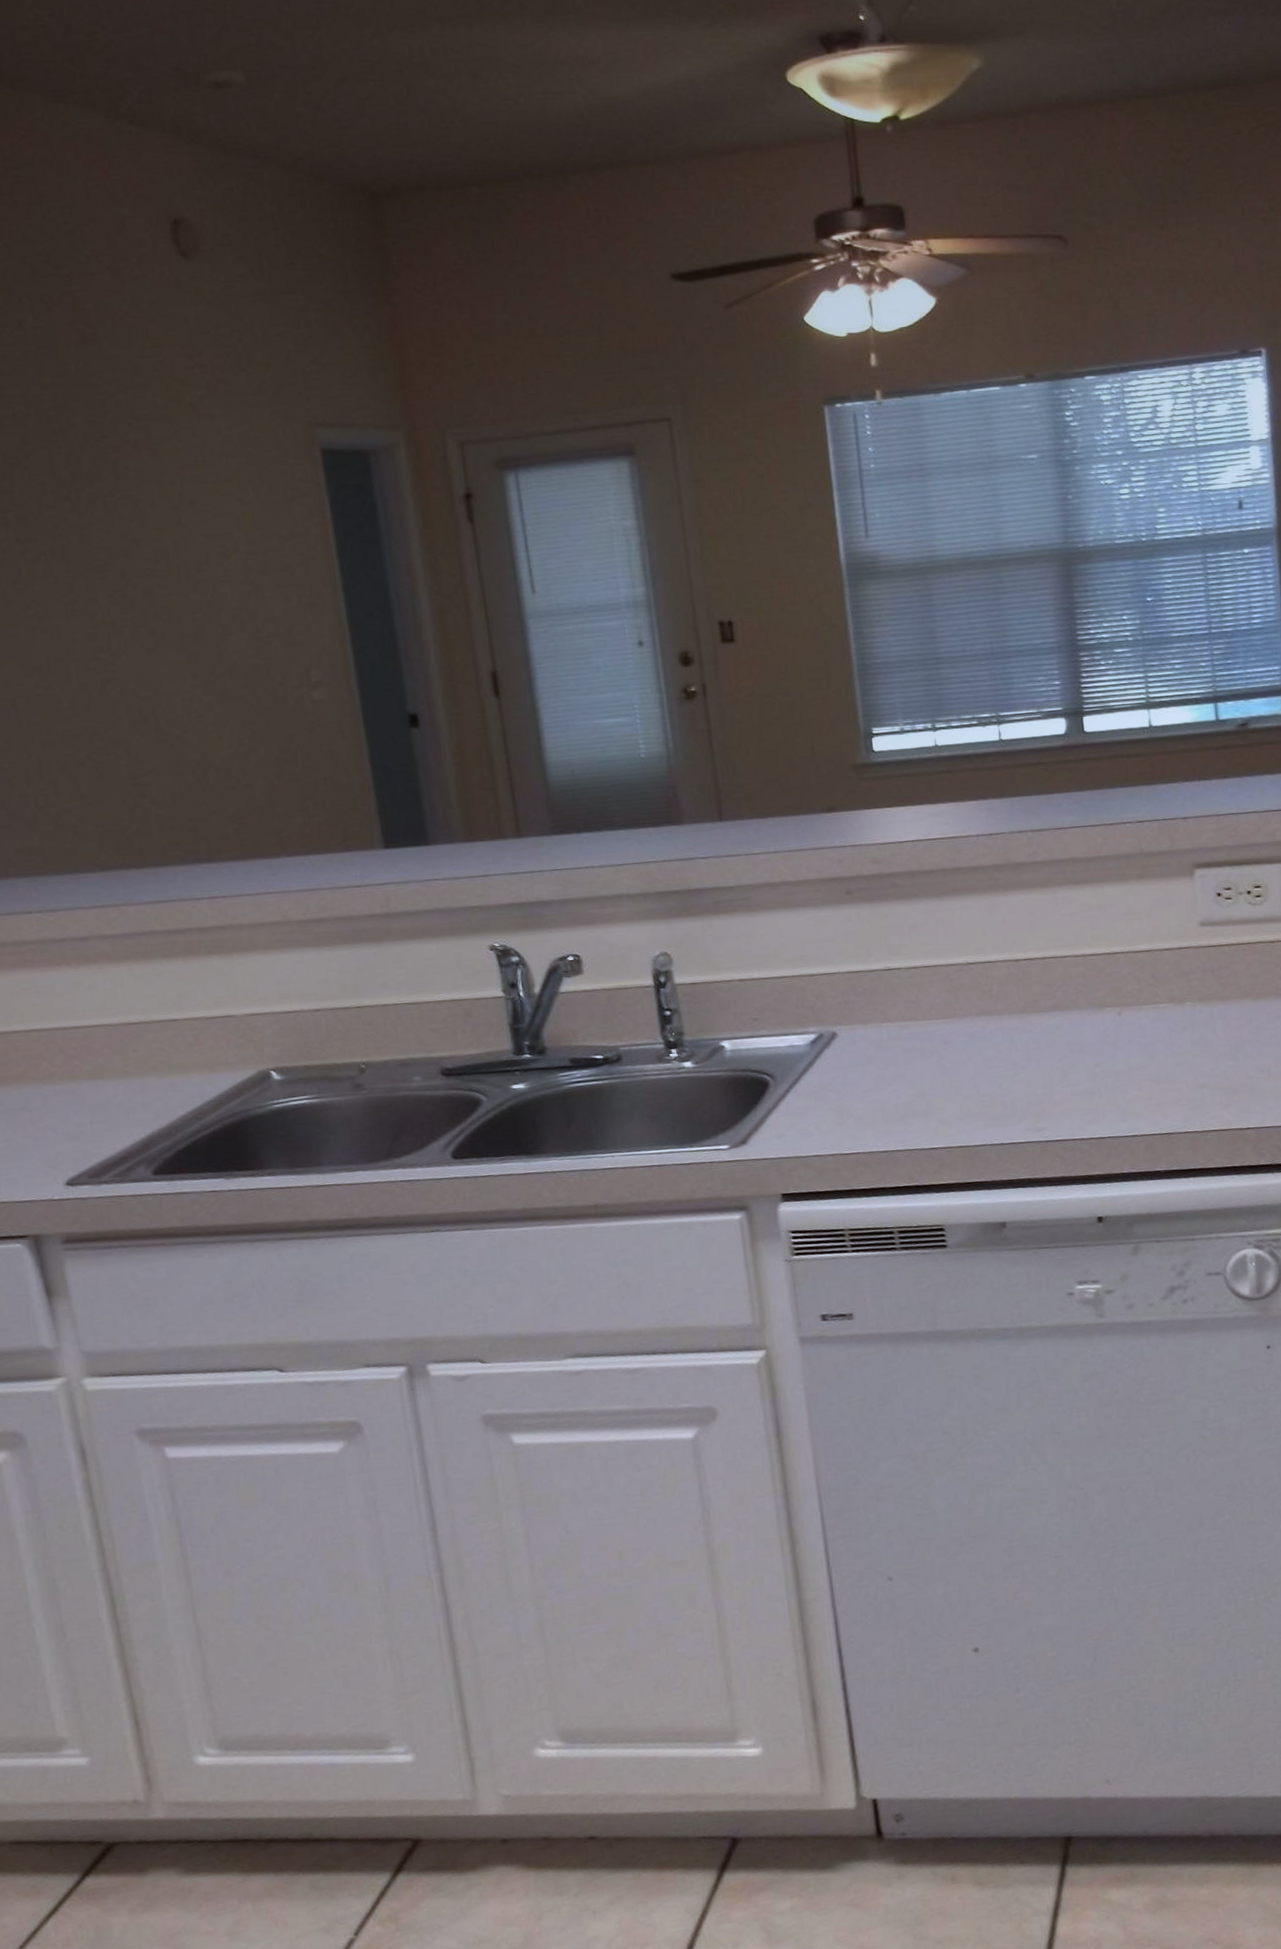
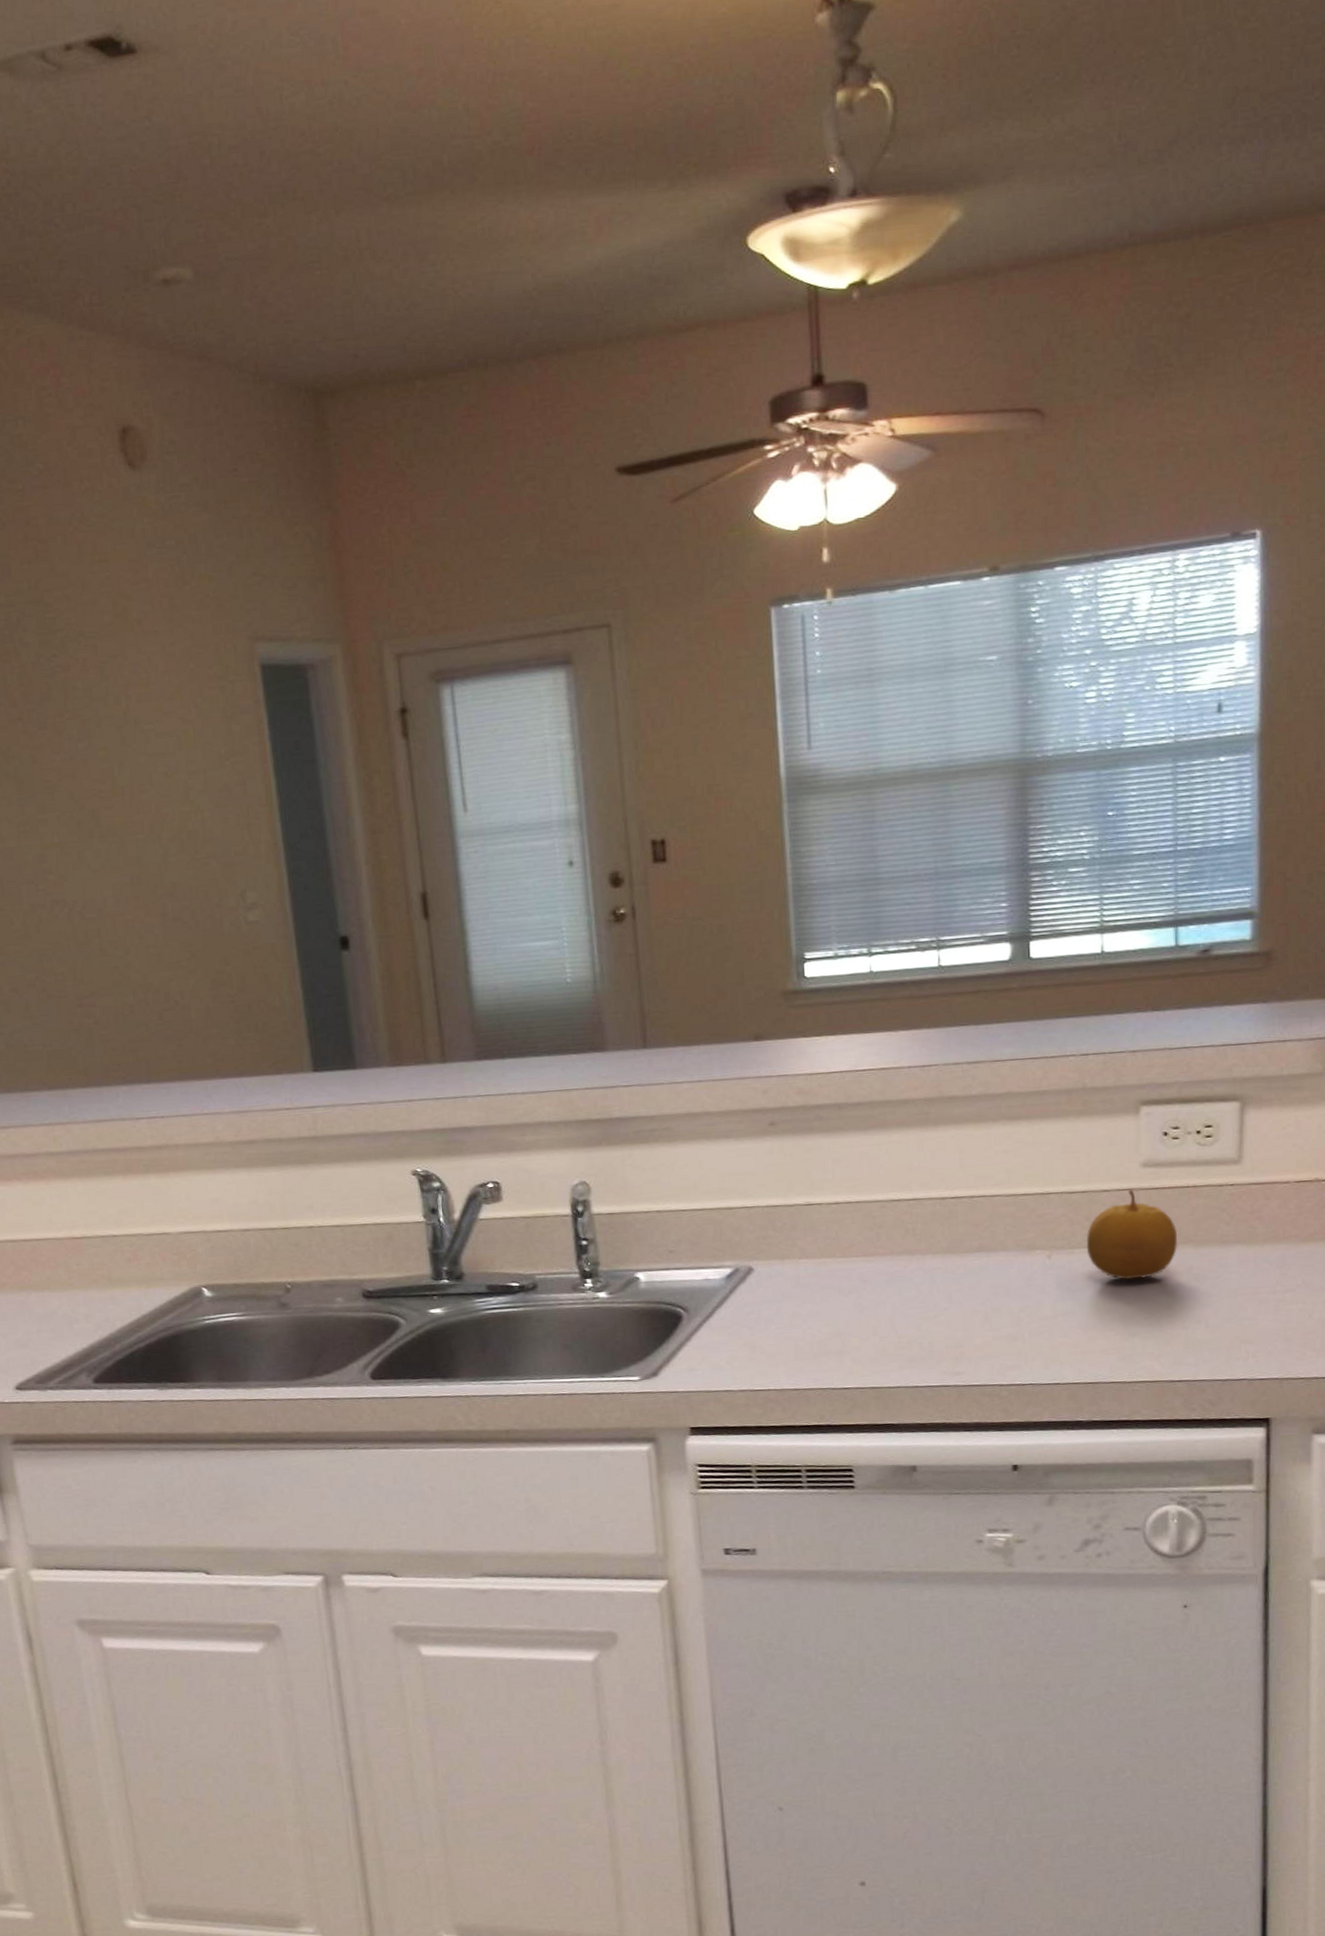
fruit: none [1153,947,1238,1035] -> present [1086,1189,1178,1281]

